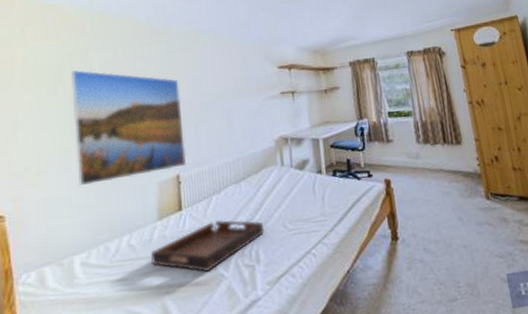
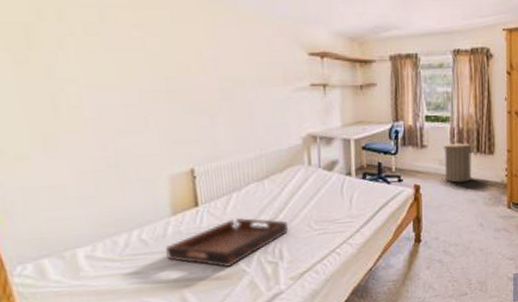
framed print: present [70,70,187,185] -> none [43,33,202,174]
laundry hamper: none [408,131,443,175] -> present [442,139,474,183]

